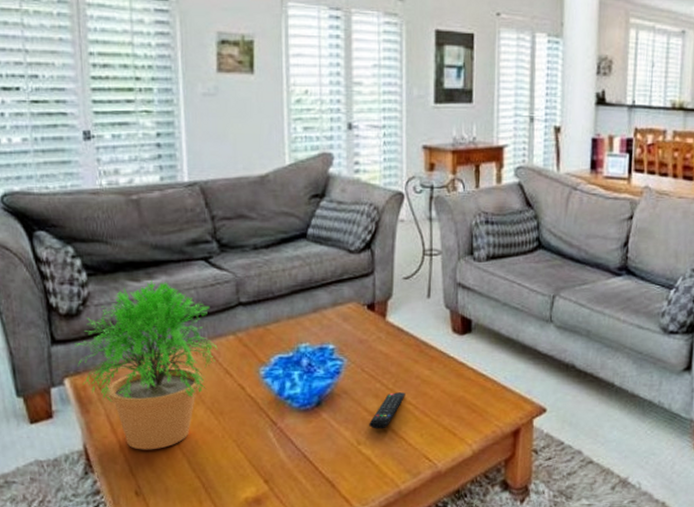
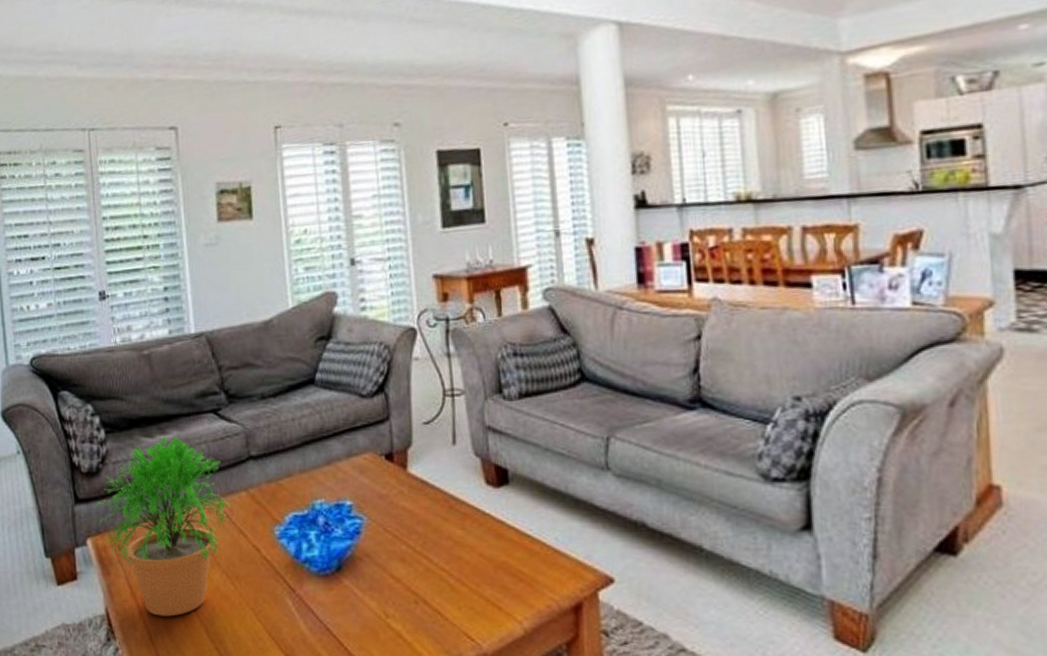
remote control: present [369,392,405,429] -> none [397,556,437,600]

